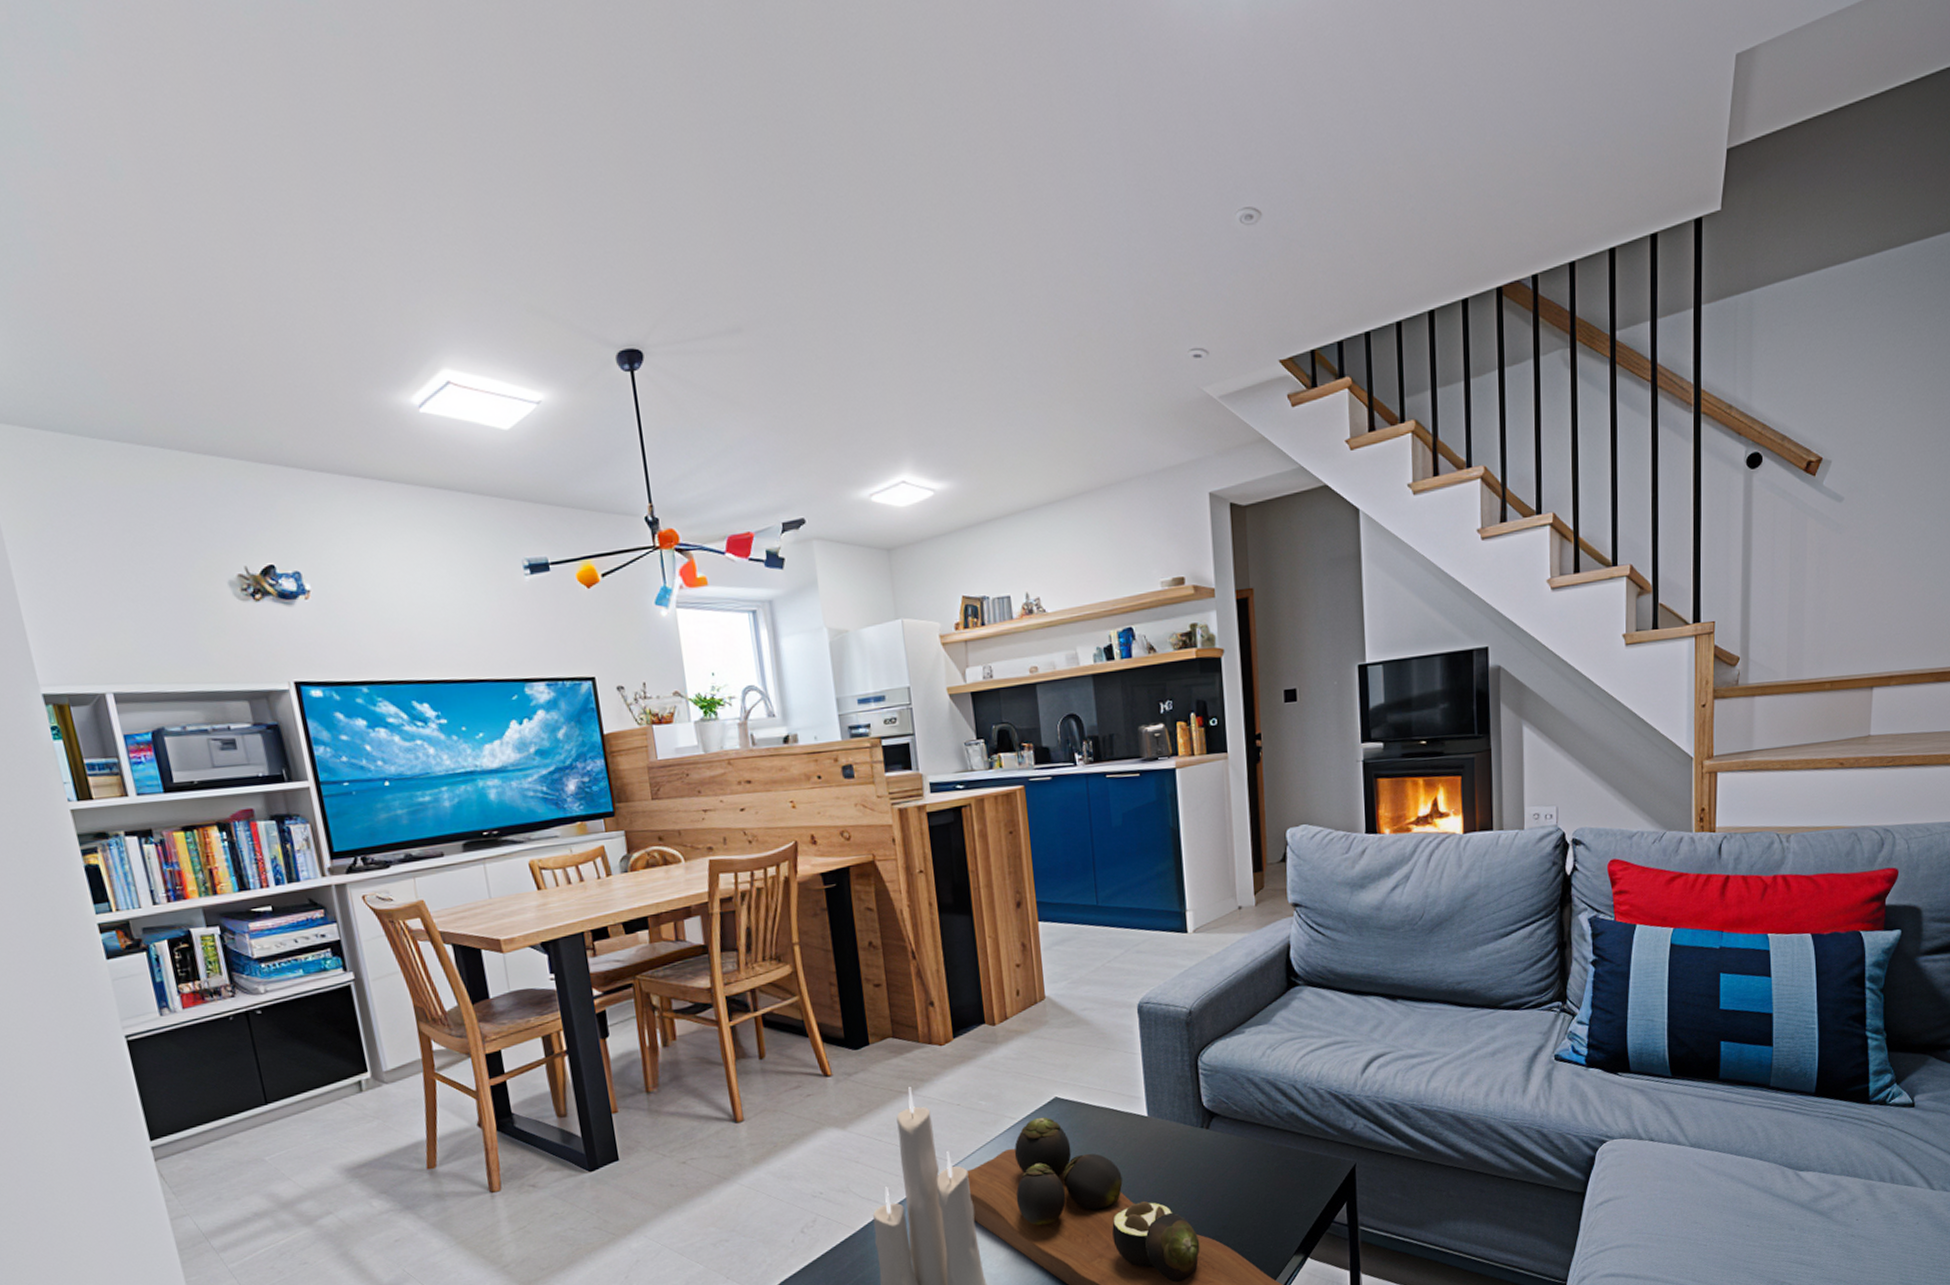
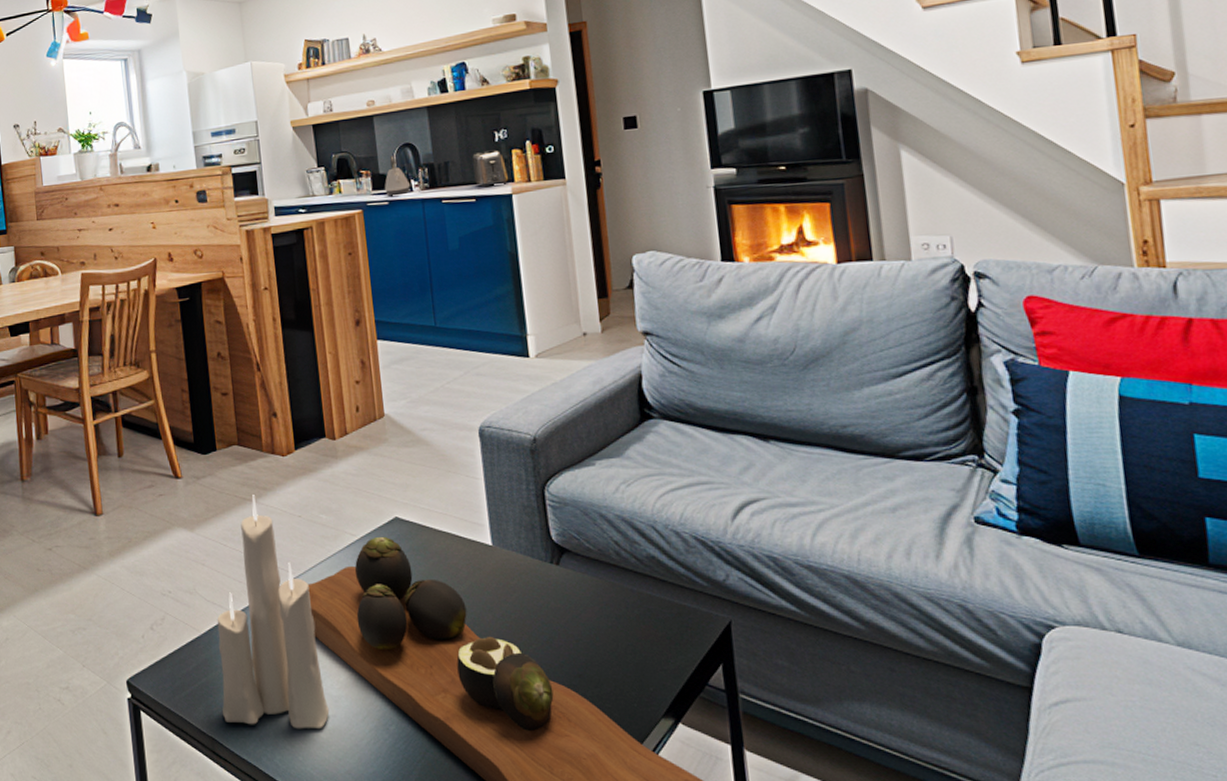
kettle: none [1047,727,1075,771] -> present [384,156,411,196]

